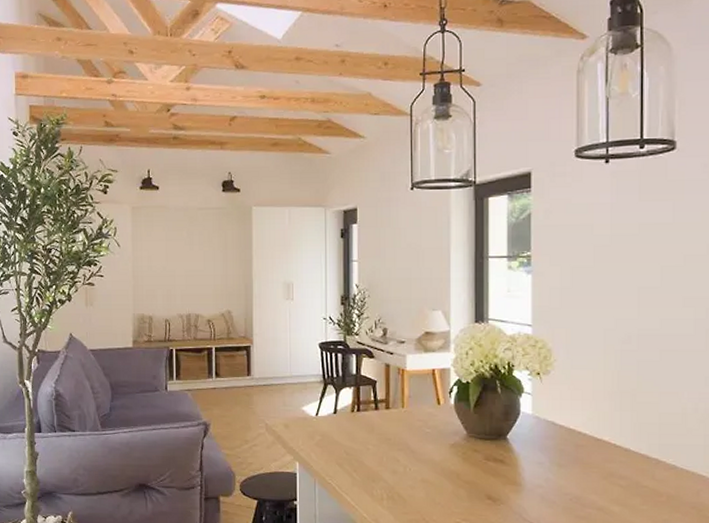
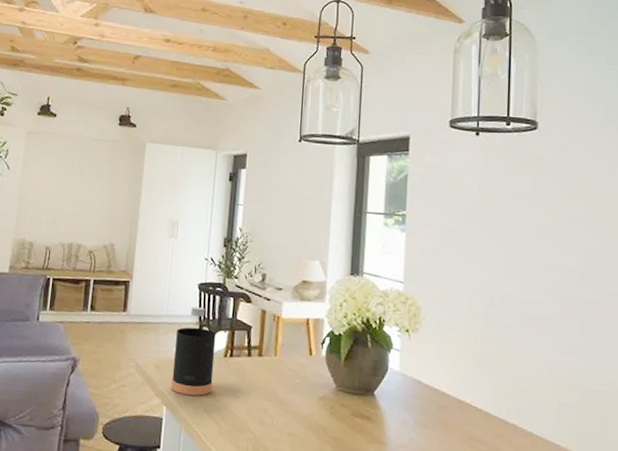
bottle: none [301,366,342,450] -> present [171,307,216,396]

